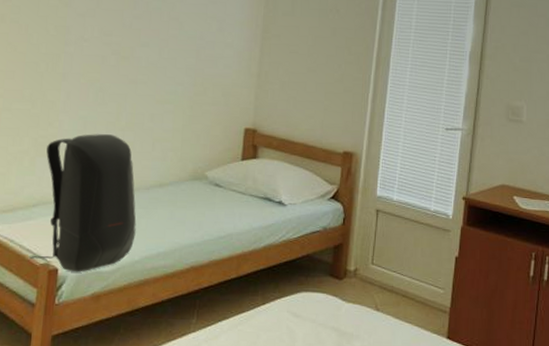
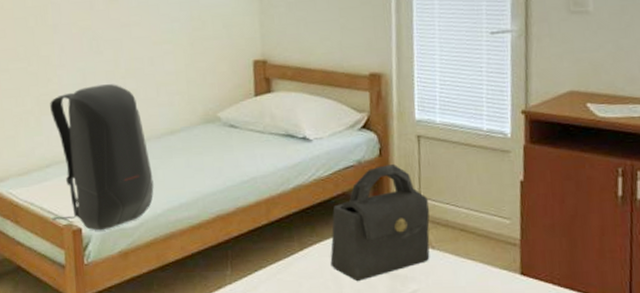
handbag: none [288,232,379,336] -> present [330,163,430,281]

